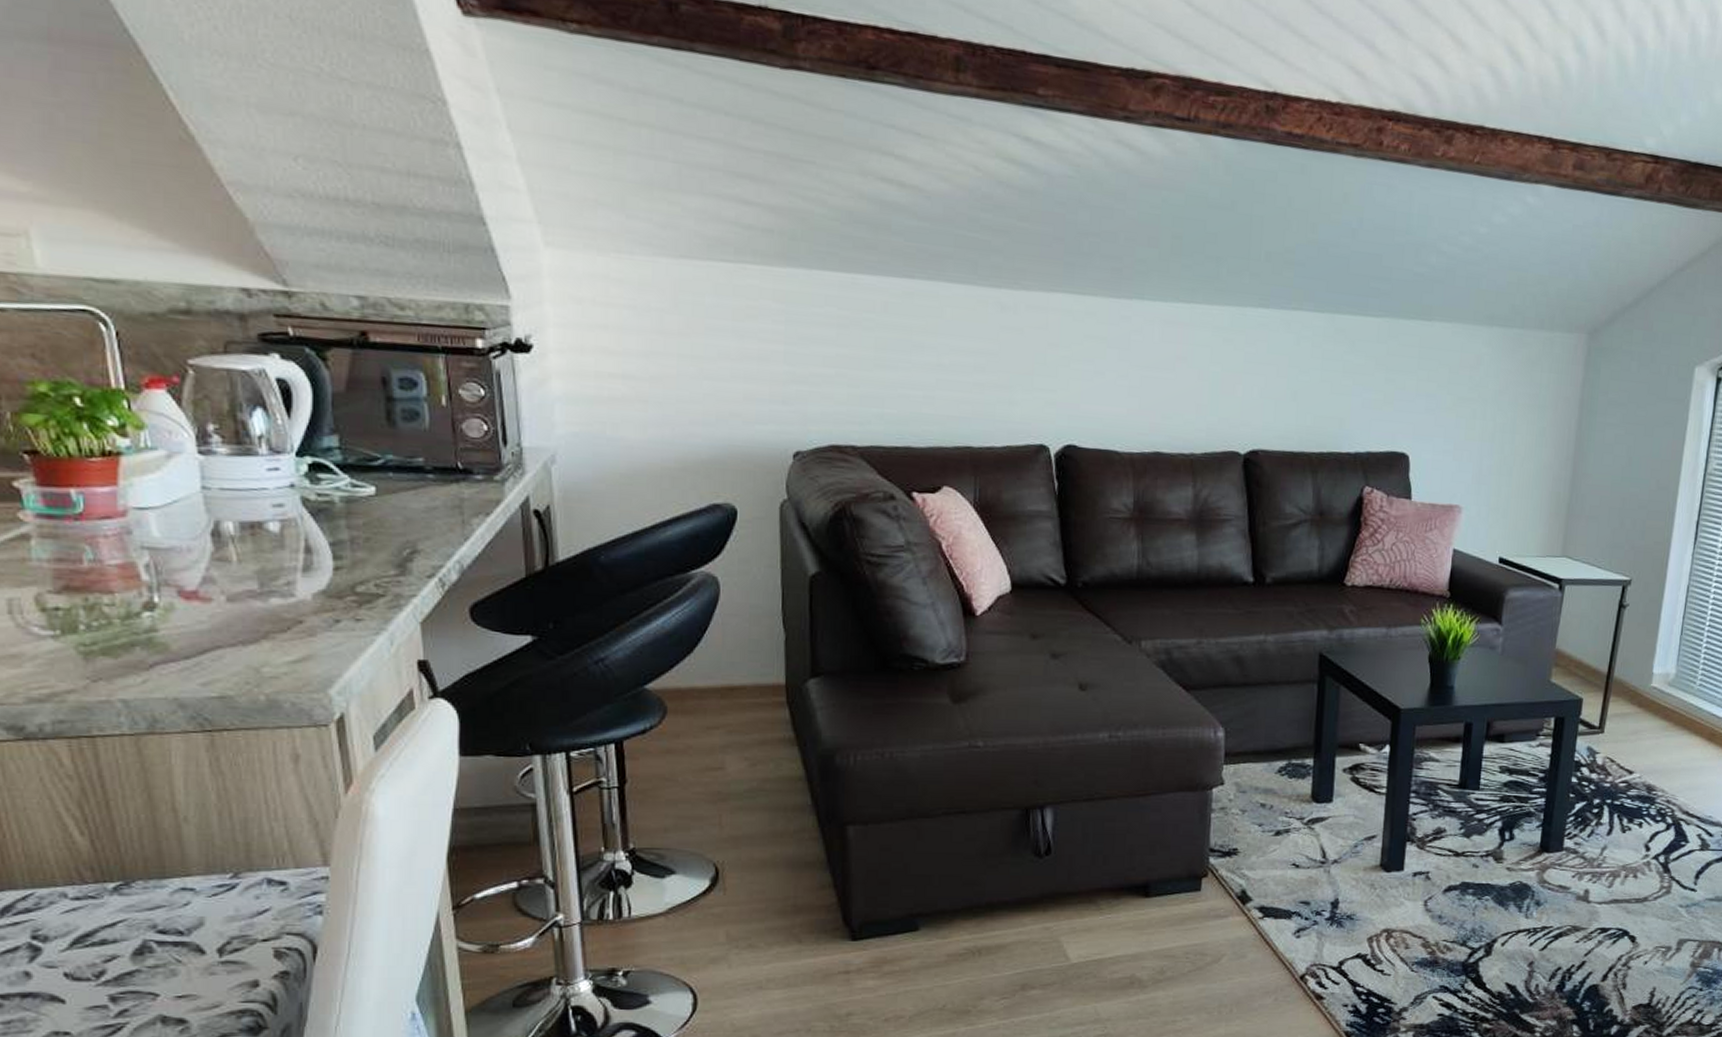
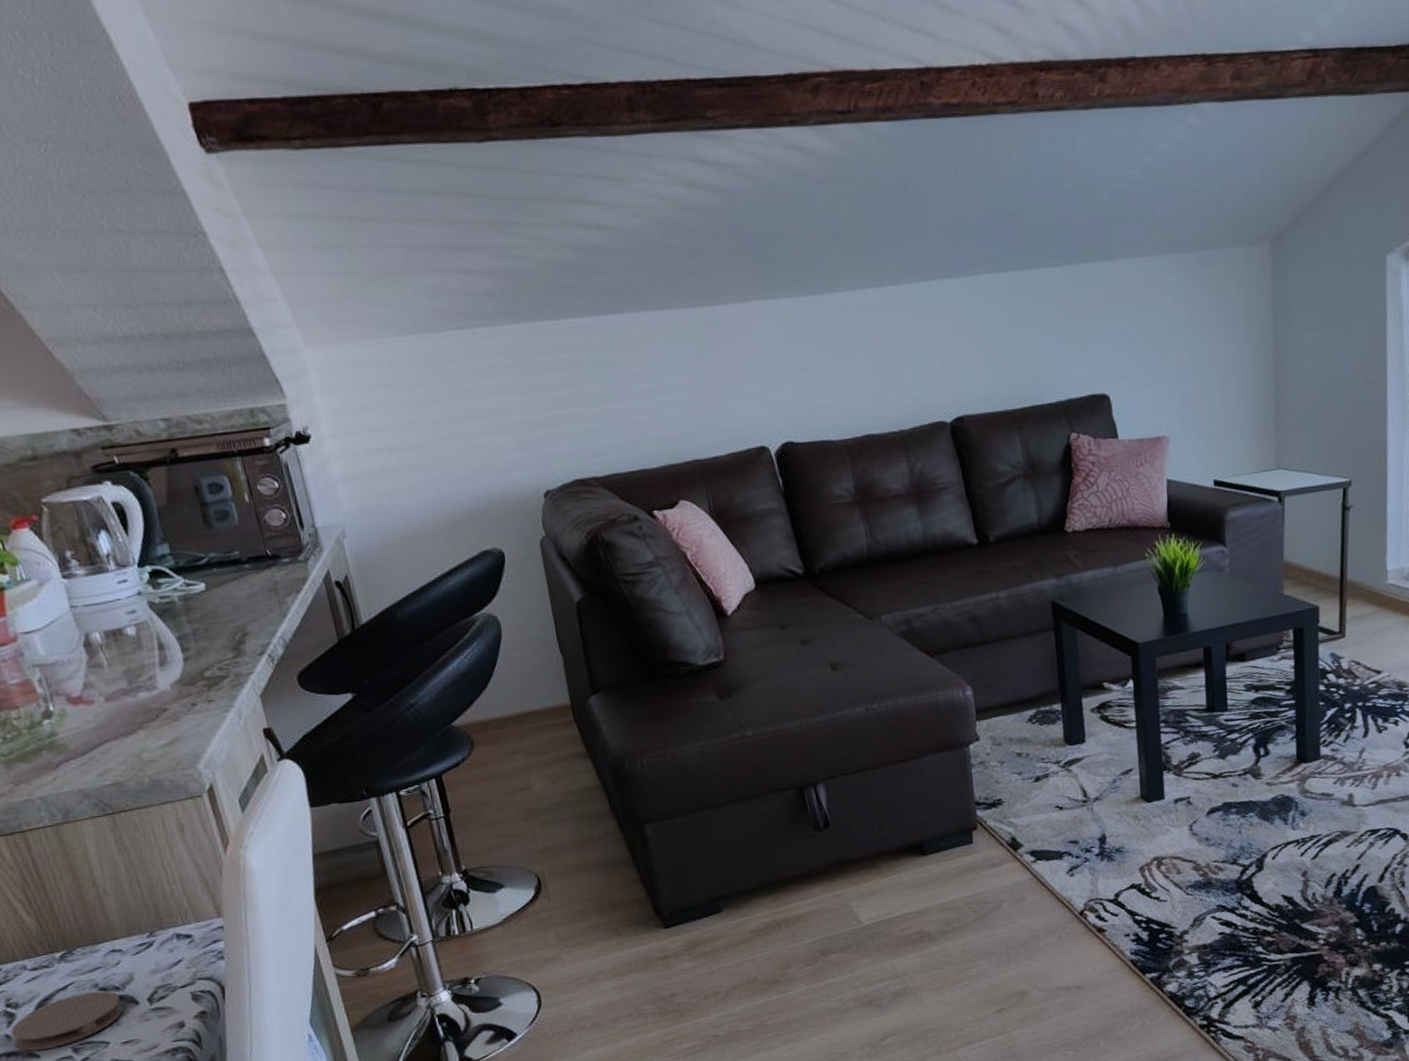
coaster: none [32,933,183,995] -> present [10,990,123,1051]

